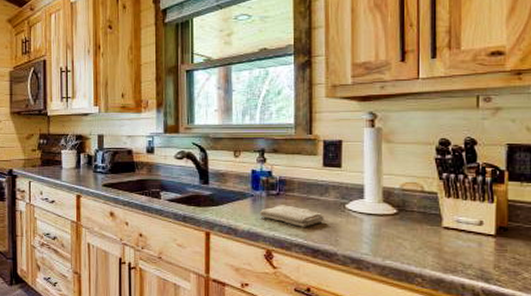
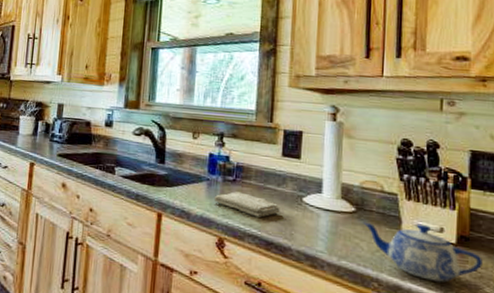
teapot: none [405,219,521,272] -> present [363,222,483,283]

